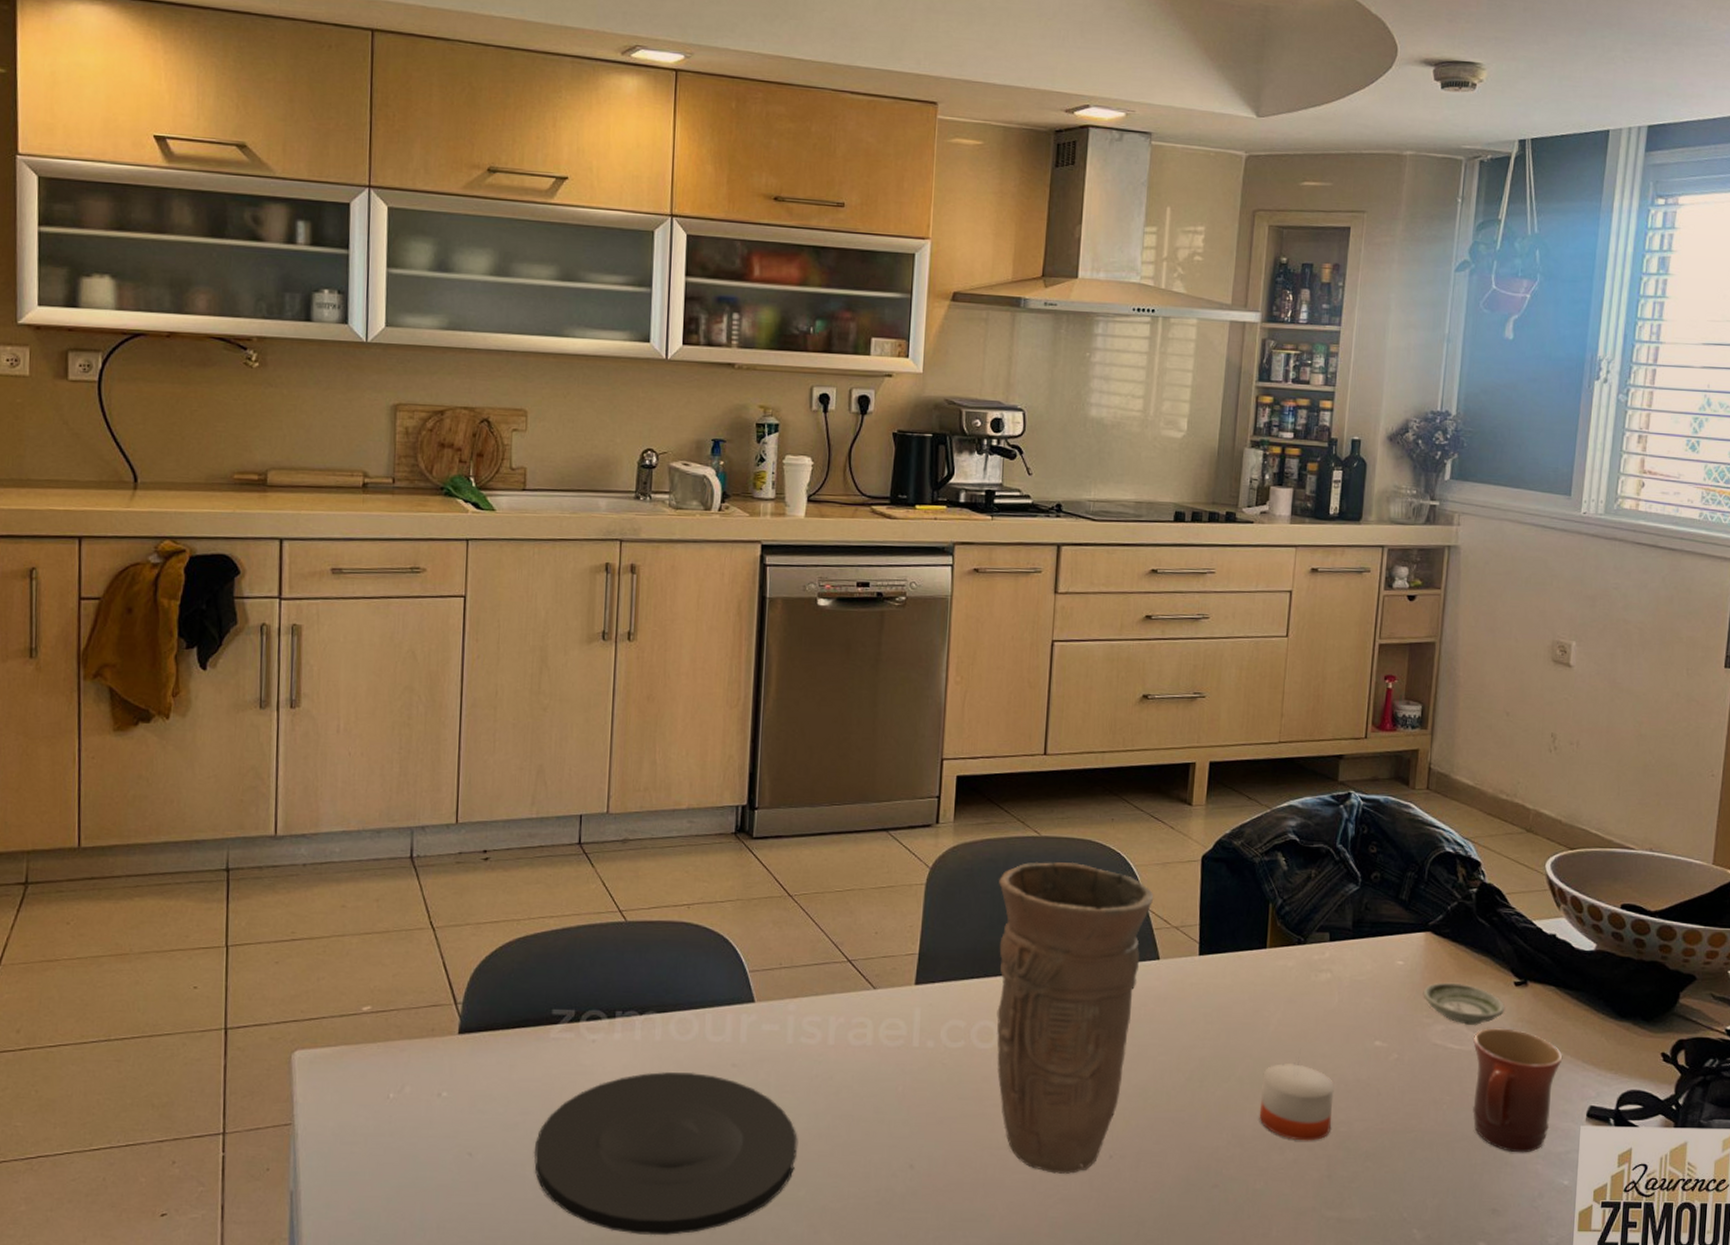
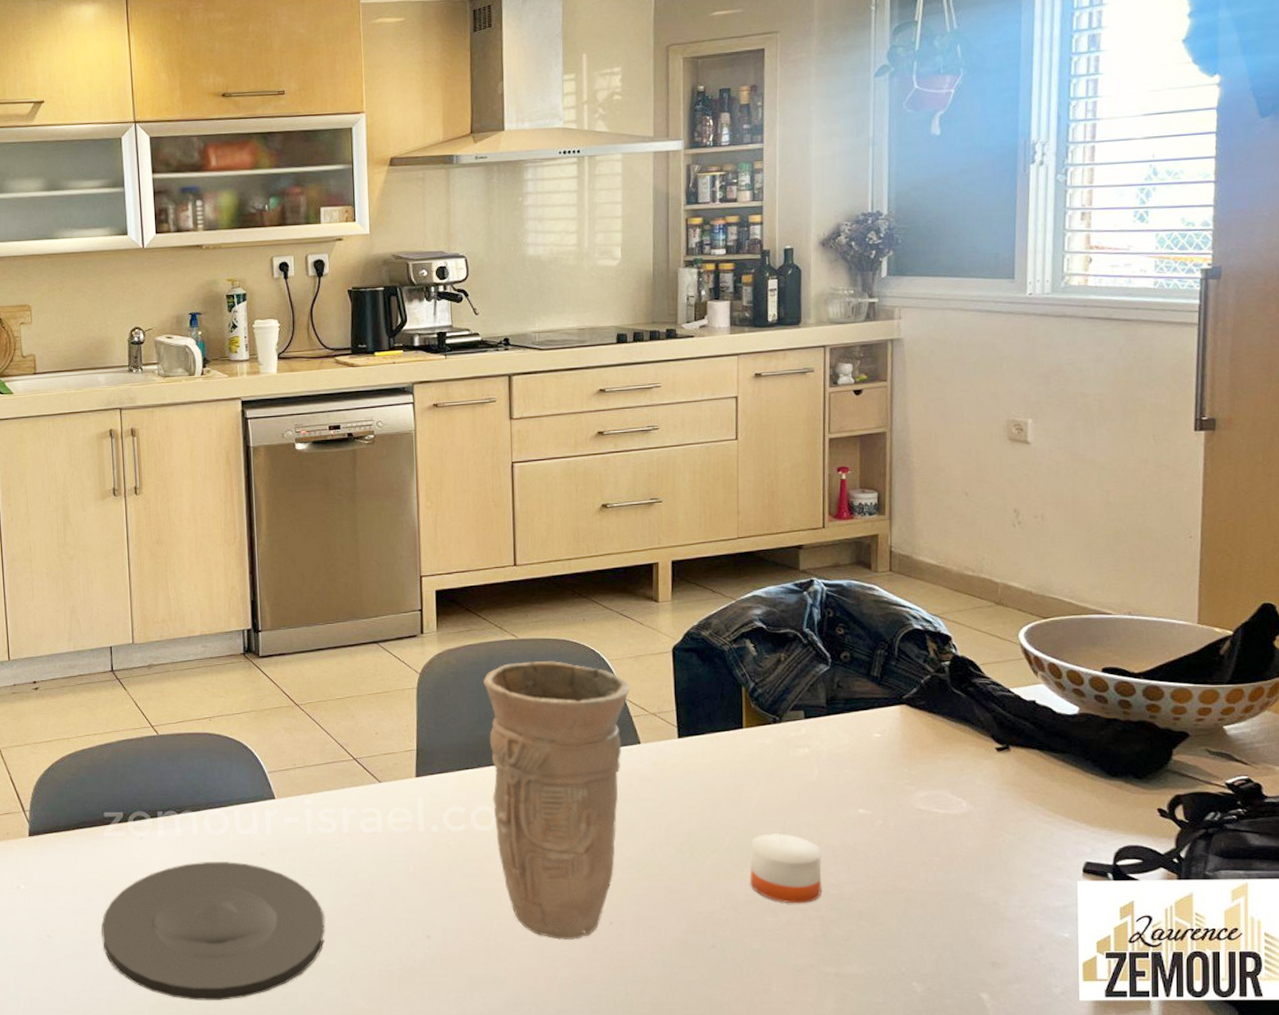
saucer: present [1423,982,1505,1025] -> none [903,751,989,790]
mug: present [1473,1028,1563,1153] -> none [959,792,1053,909]

